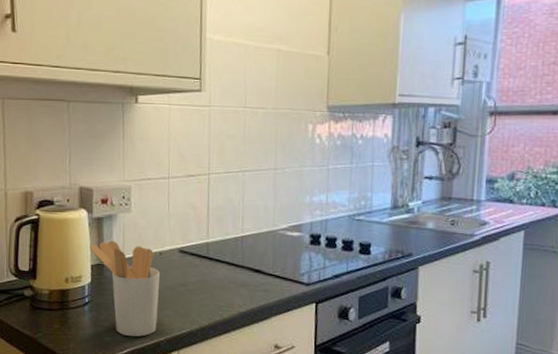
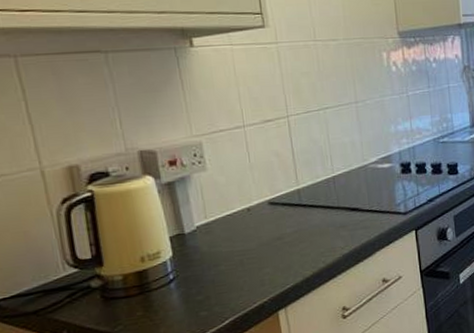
utensil holder: present [90,240,160,337] -> none [164,205,258,306]

